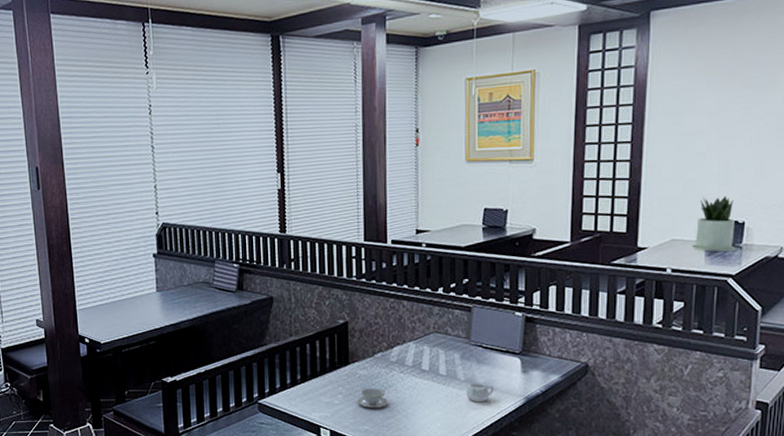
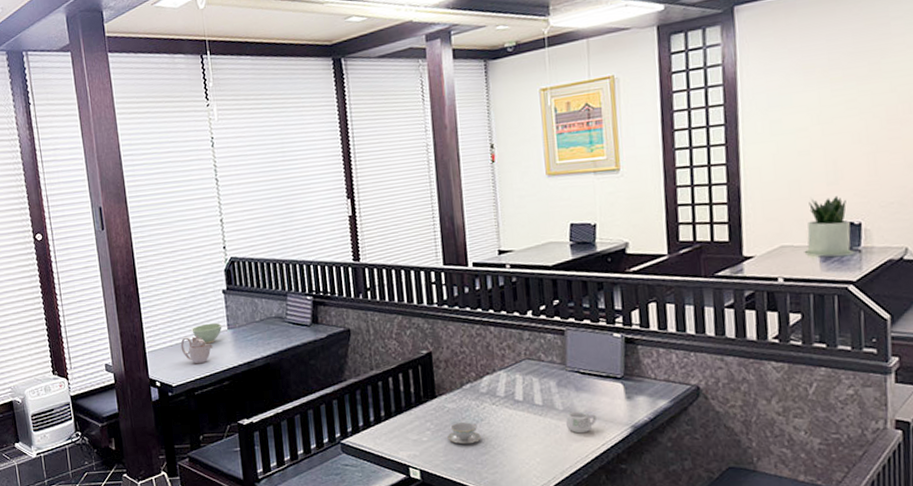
teapot: none [110,296,142,324] -> present [180,335,214,364]
bowl: none [122,285,151,305] -> present [191,323,222,344]

